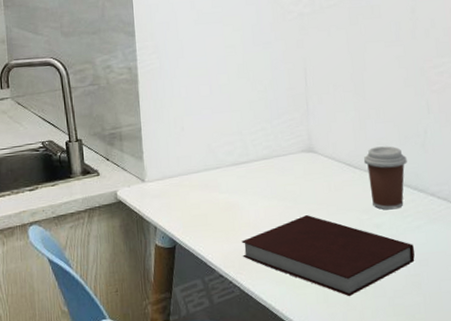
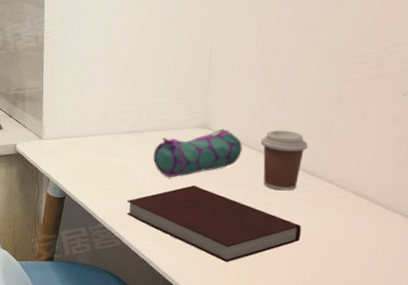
pencil case: none [262,150,348,210] -> present [153,128,242,178]

